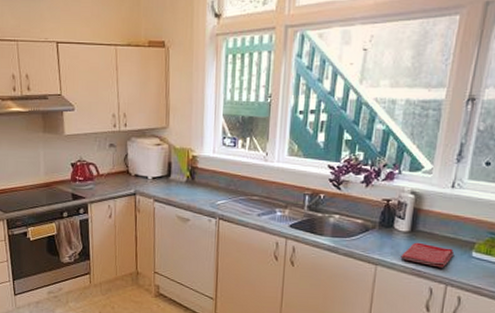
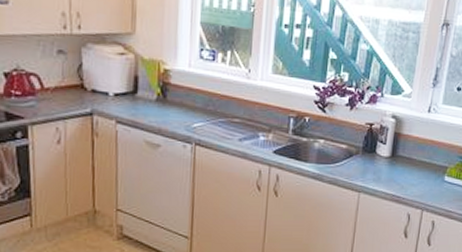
dish towel: present [400,242,454,268] -> none [382,167,429,193]

